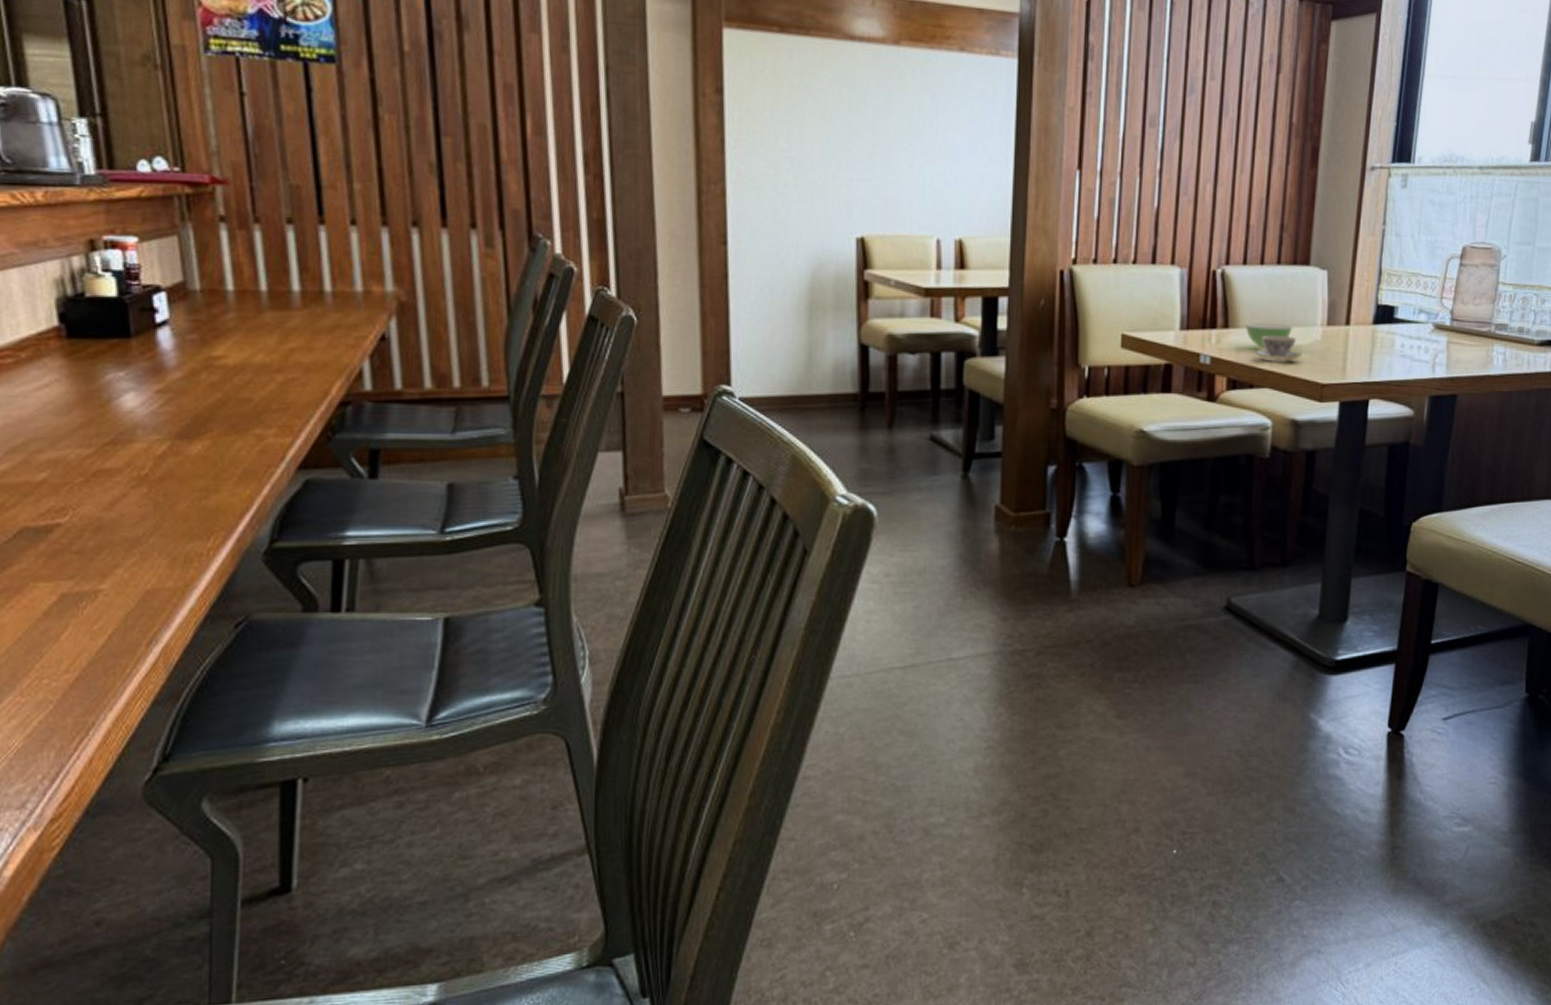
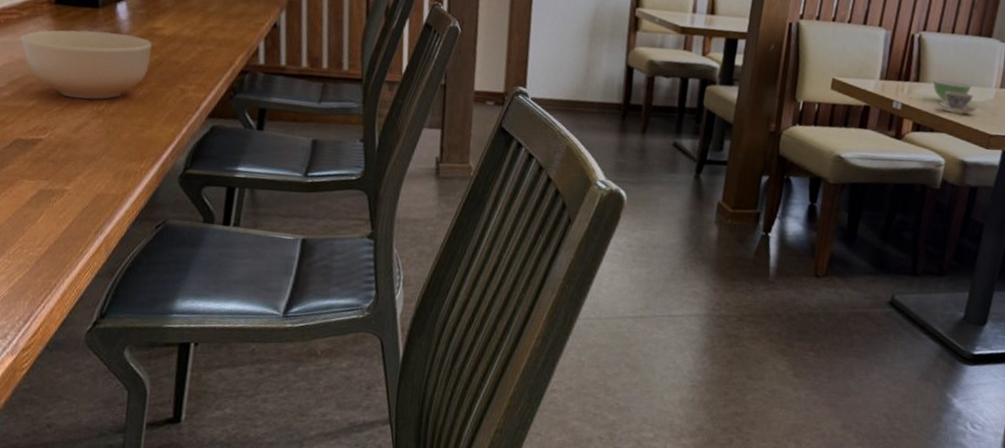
bowl: none [19,368,212,463] -> present [20,30,153,100]

